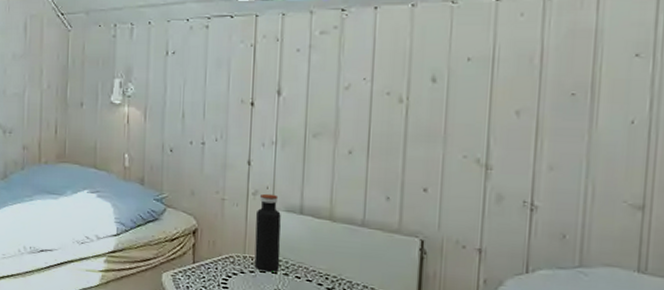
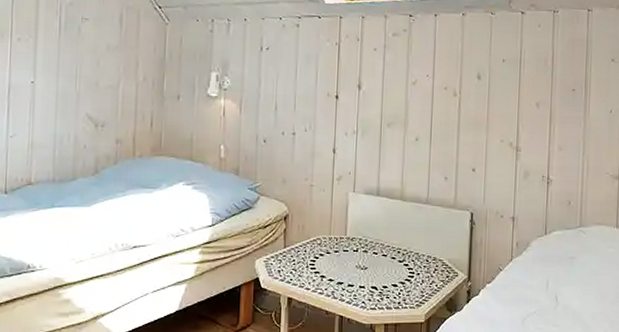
water bottle: present [254,193,281,272] -> none [338,178,361,250]

